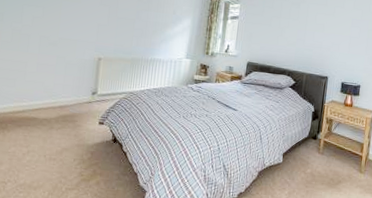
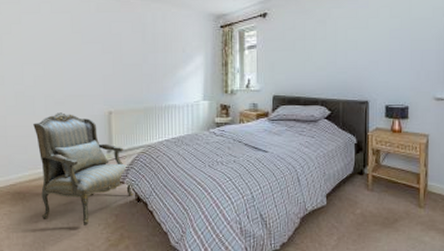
armchair: none [21,52,111,159] -> present [33,112,134,225]

